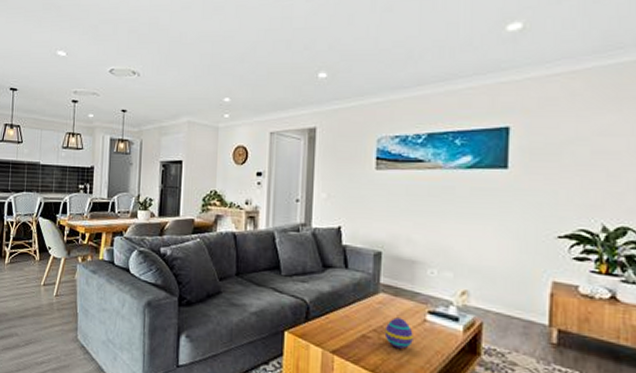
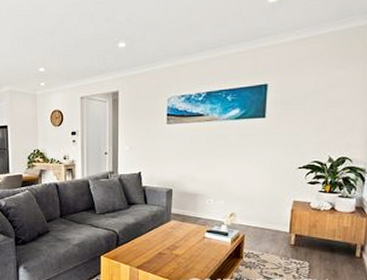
decorative egg: present [384,317,413,349] -> none [175,237,196,259]

